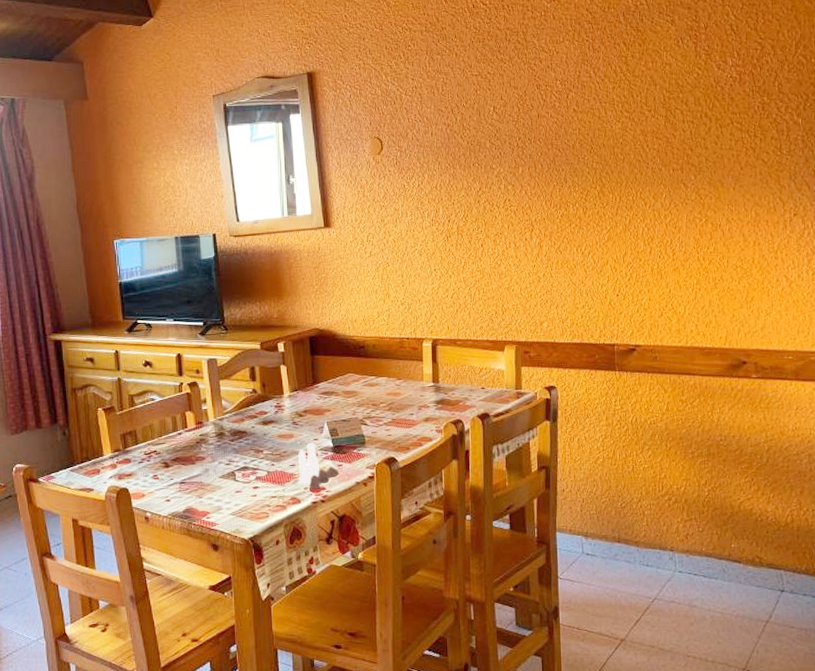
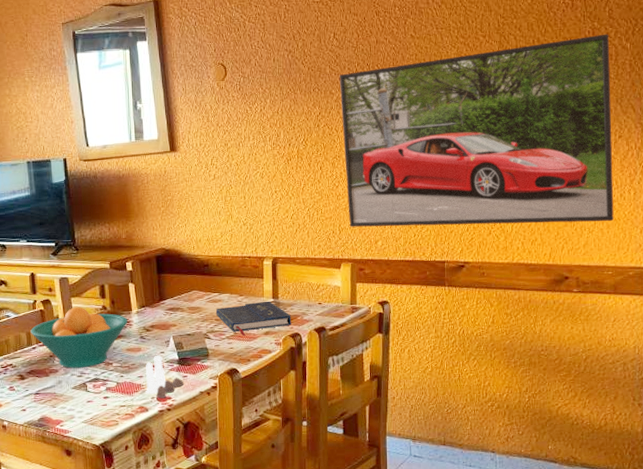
fruit bowl: none [176,390,280,456] -> present [30,307,128,368]
book: none [372,385,453,423] -> present [215,301,291,337]
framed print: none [499,109,792,308] -> present [339,34,614,227]

